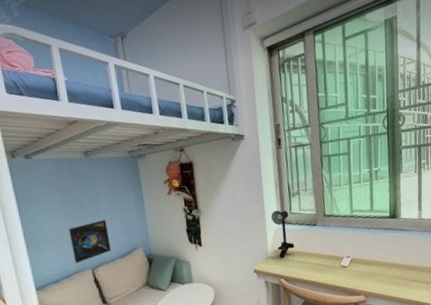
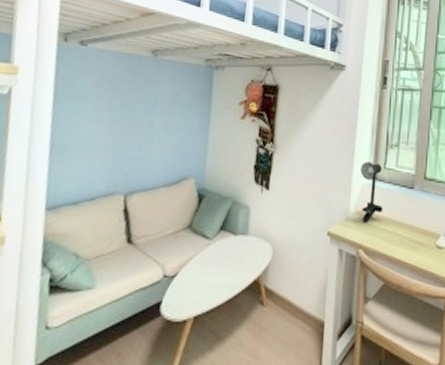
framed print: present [68,220,111,263] -> none [105,135,159,184]

